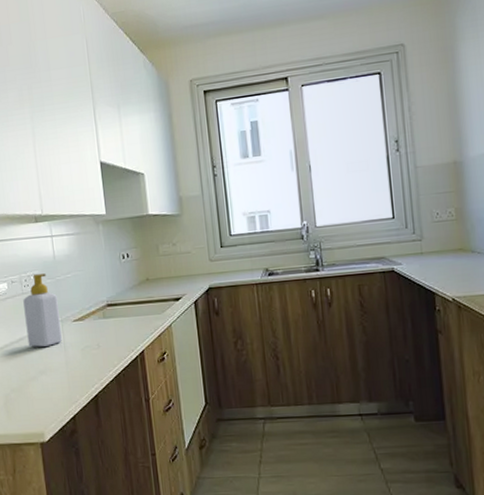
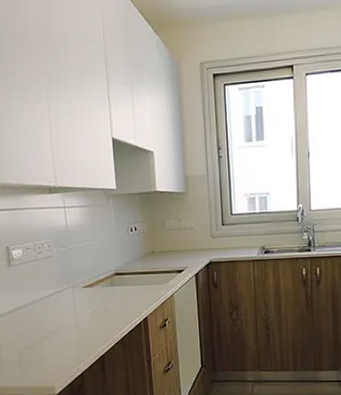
soap bottle: present [23,273,63,347] -> none [37,242,73,310]

